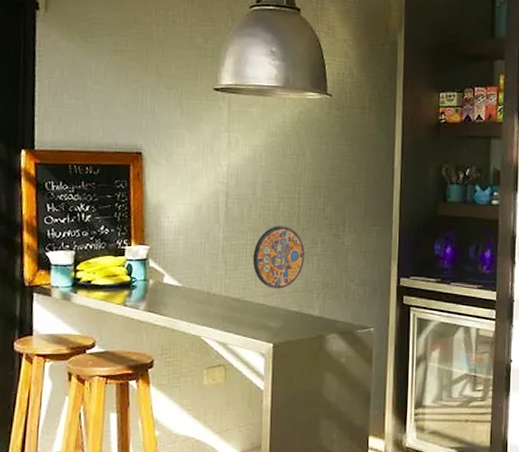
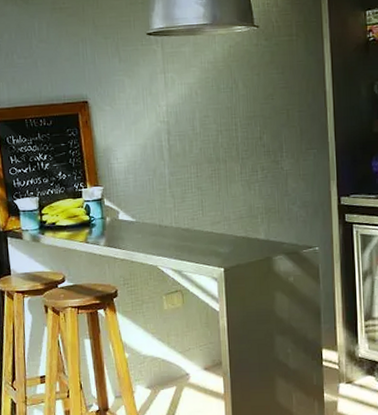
manhole cover: present [252,226,305,289] -> none [197,157,246,217]

